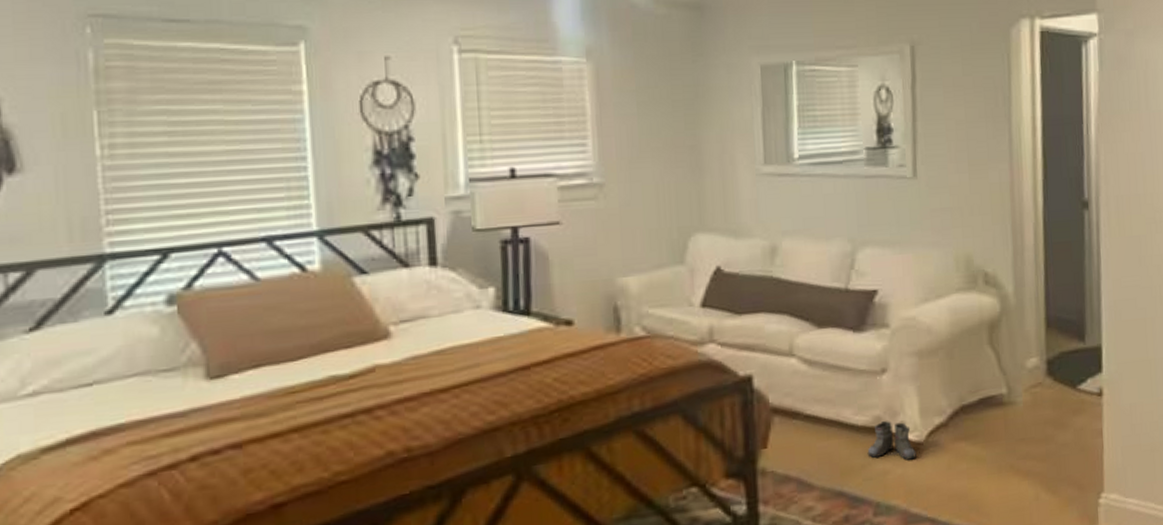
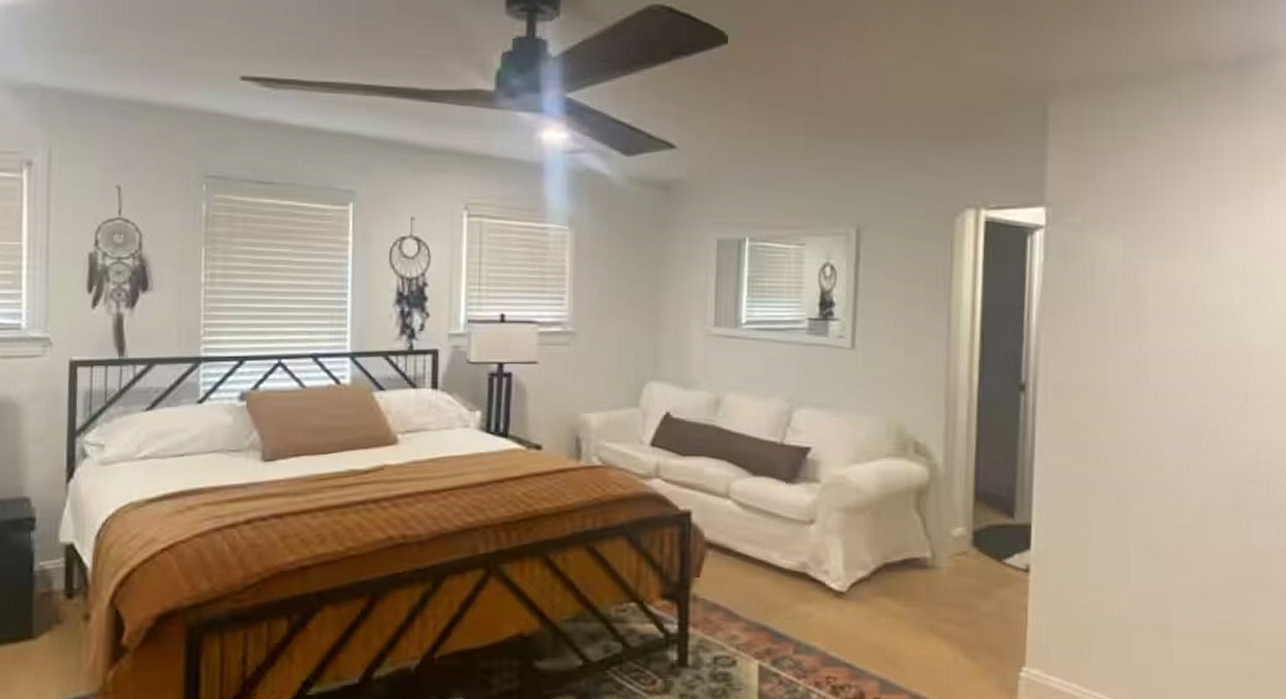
boots: present [867,421,919,460] -> none [791,568,840,607]

